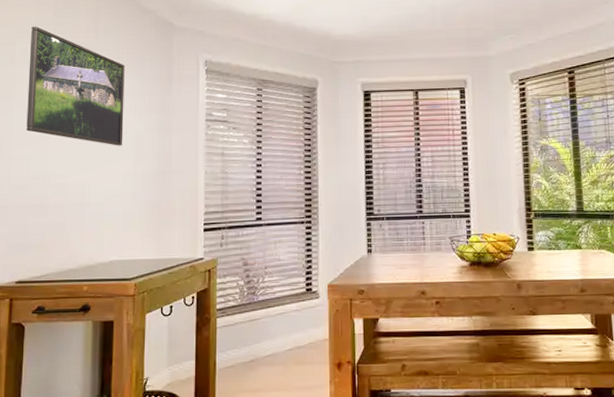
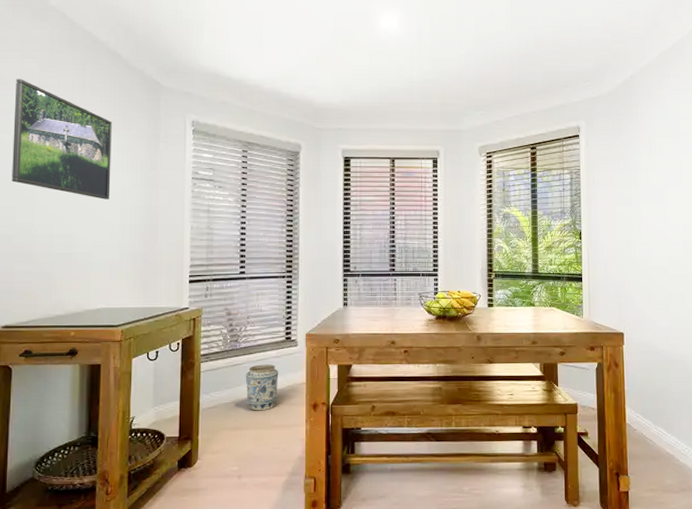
vase: none [264,319,300,371] -> present [245,364,279,411]

